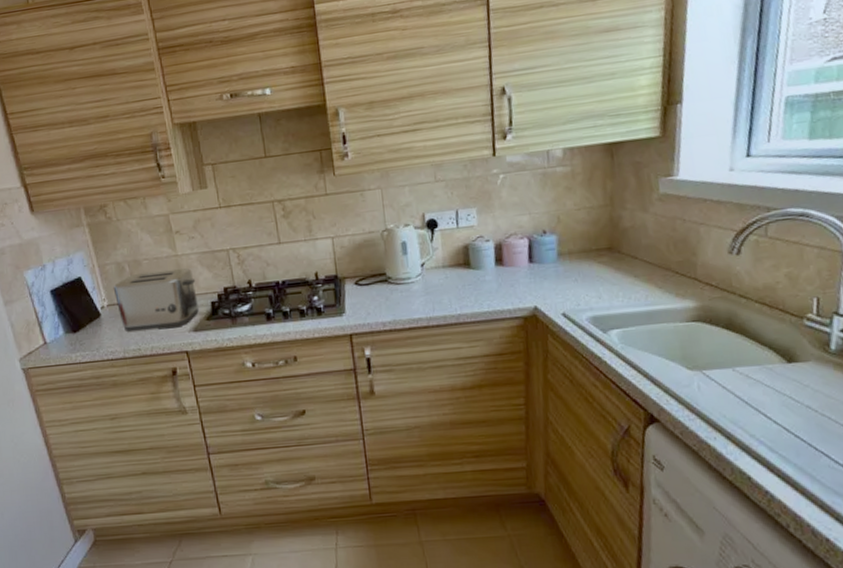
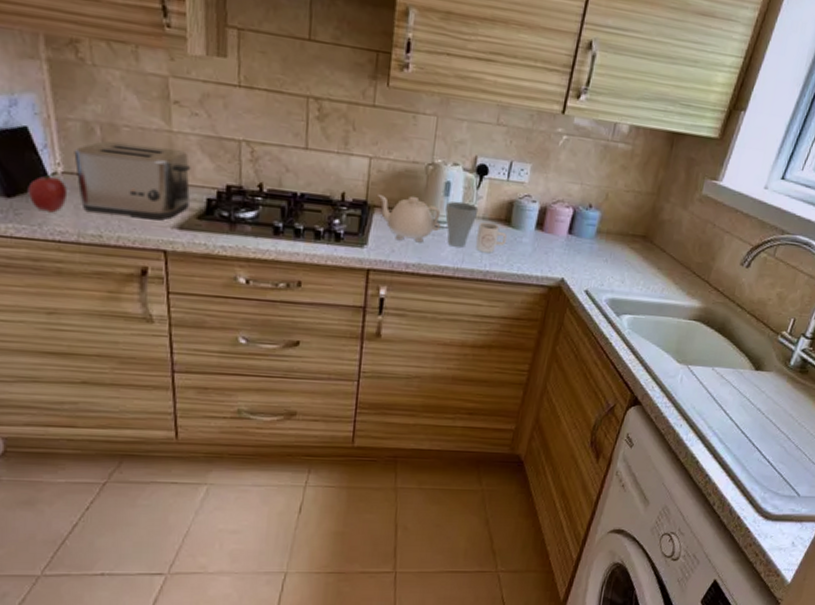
fruit: none [86,308,113,339] -> present [27,174,68,213]
teapot: none [345,261,406,304] -> present [378,193,441,243]
cup: none [406,256,438,300] -> present [445,201,479,249]
mug: none [440,269,470,299] -> present [475,221,507,254]

